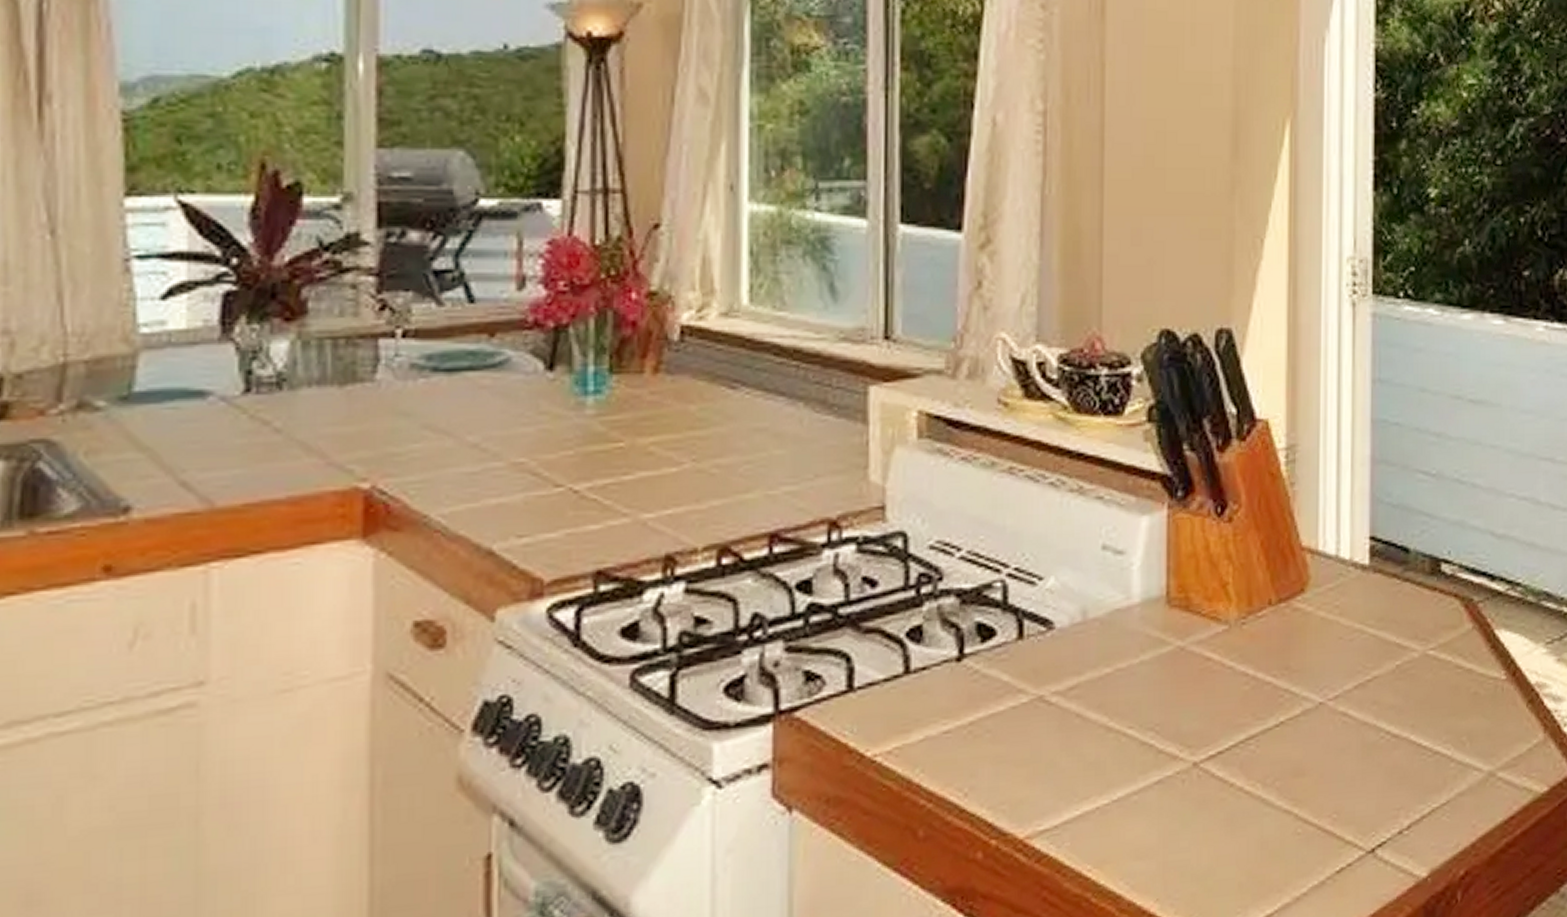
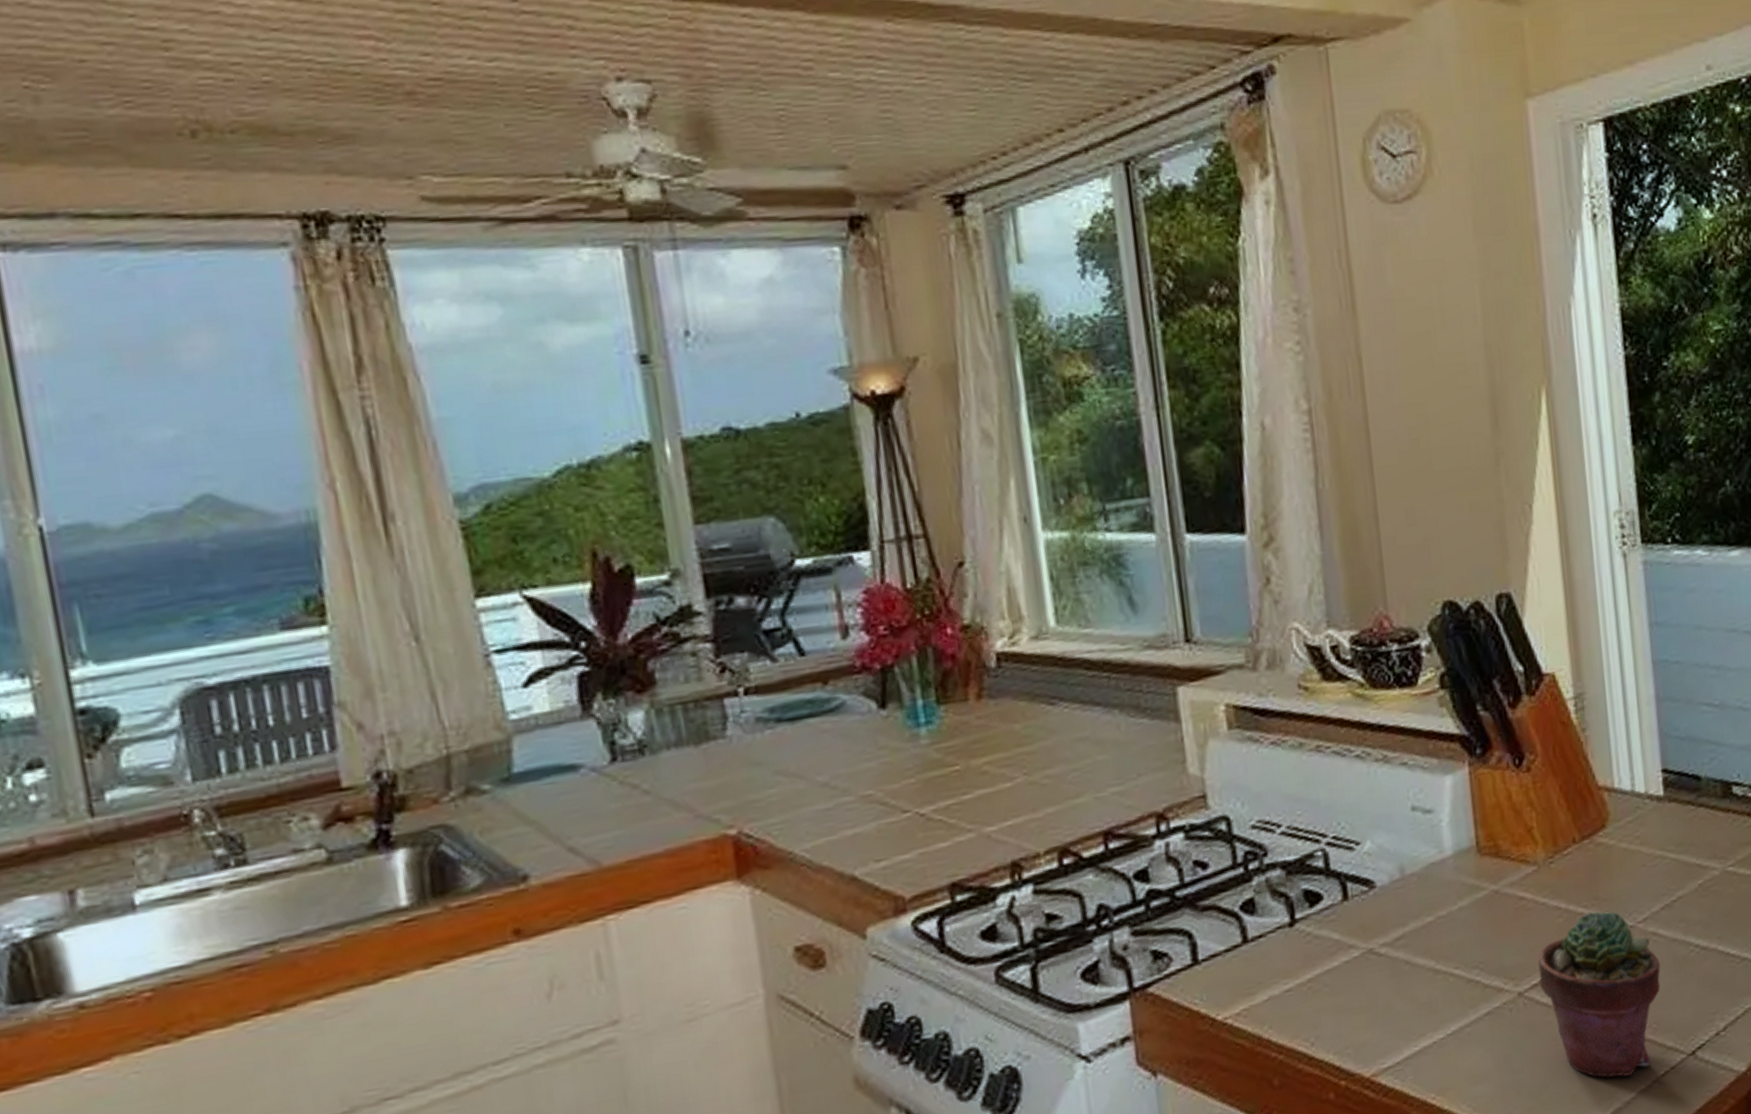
potted succulent: none [1217,682,1347,869] -> present [1538,911,1661,1078]

